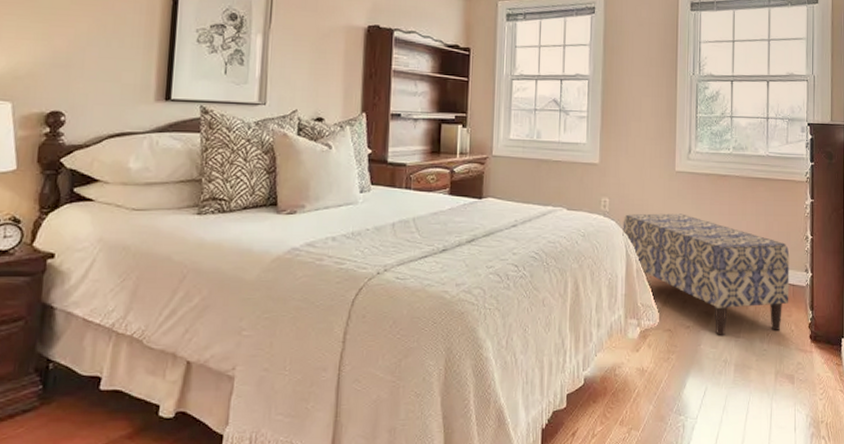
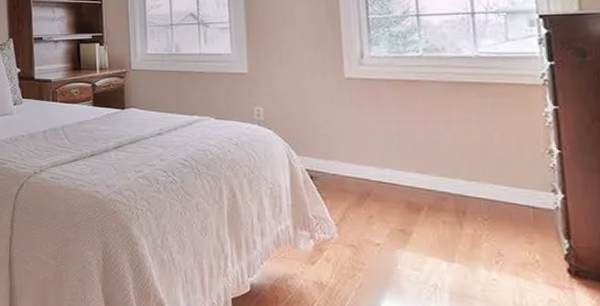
bench: present [622,213,790,335] -> none [282,122,528,259]

